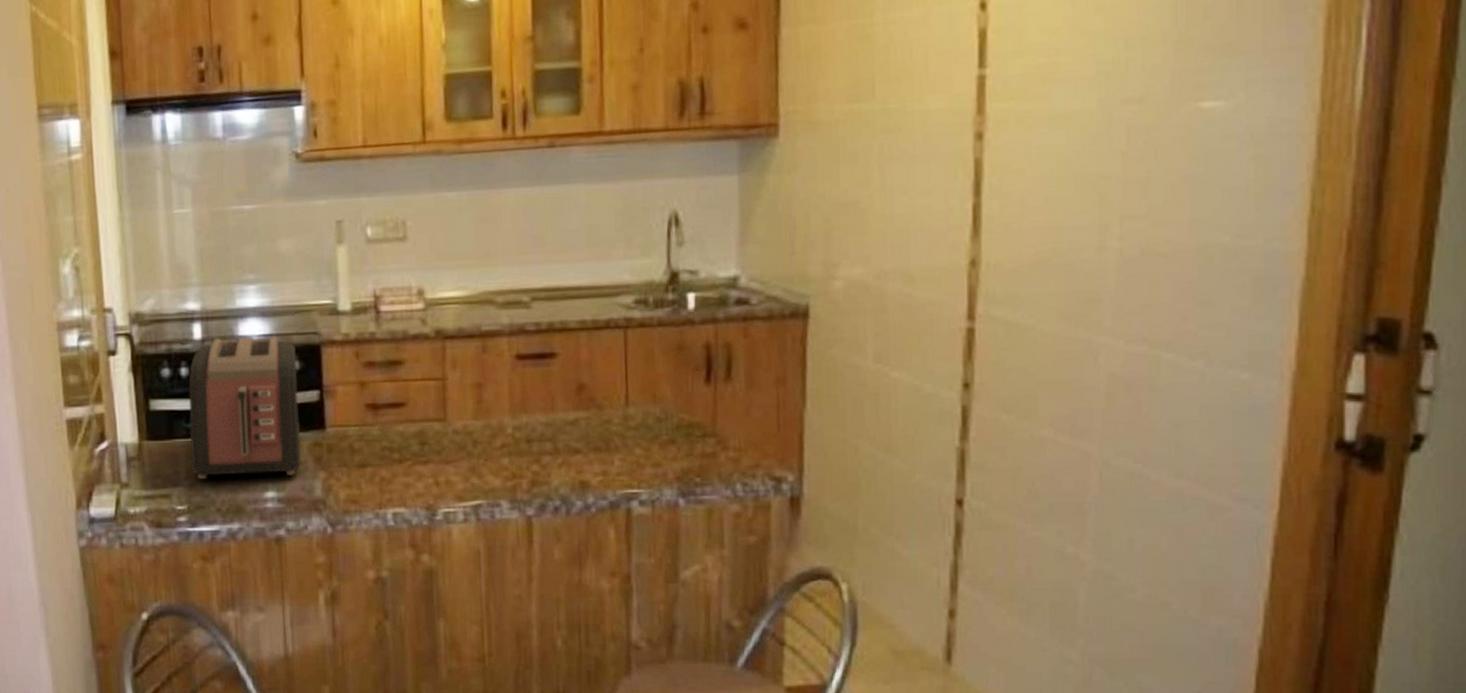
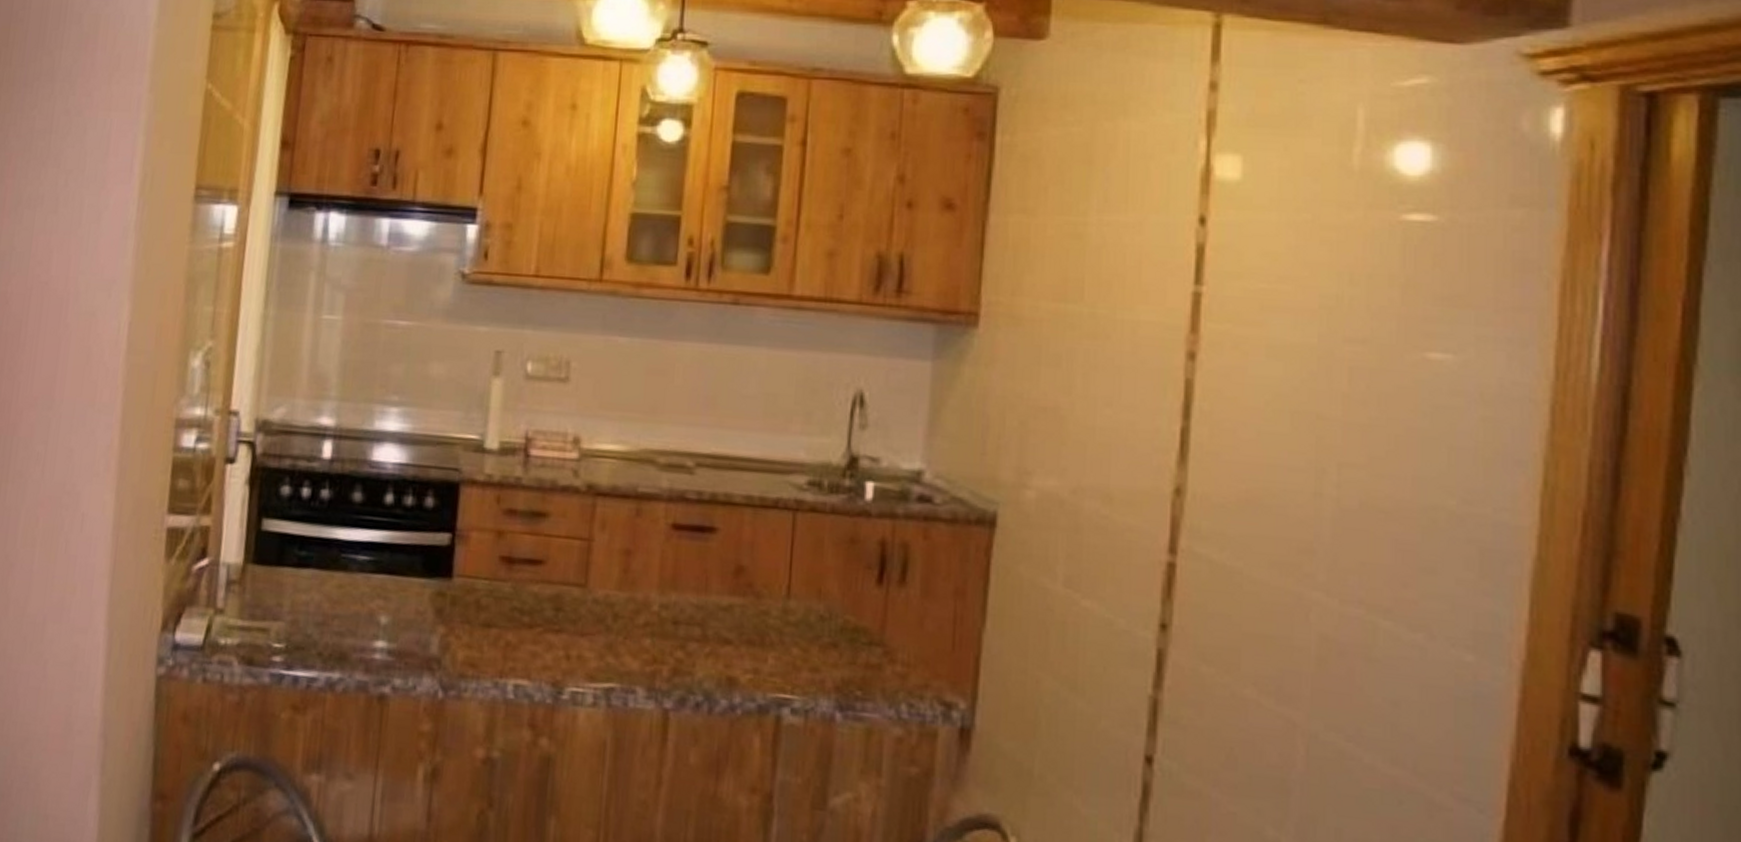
toaster: present [188,335,301,479] -> none [296,460,432,626]

